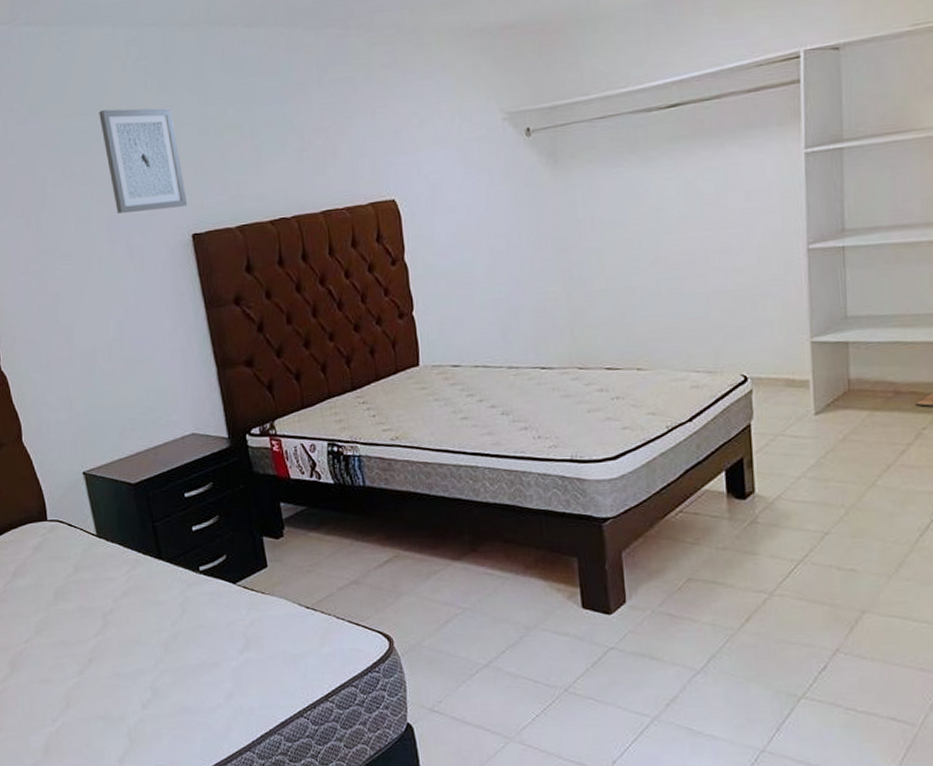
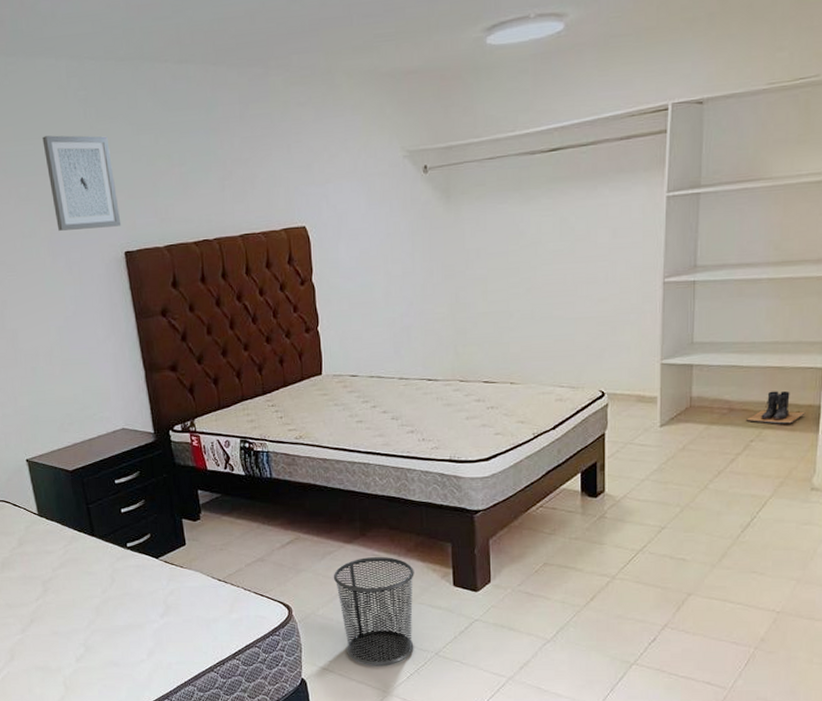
waste bin: none [440,576,539,706] -> present [333,557,414,665]

